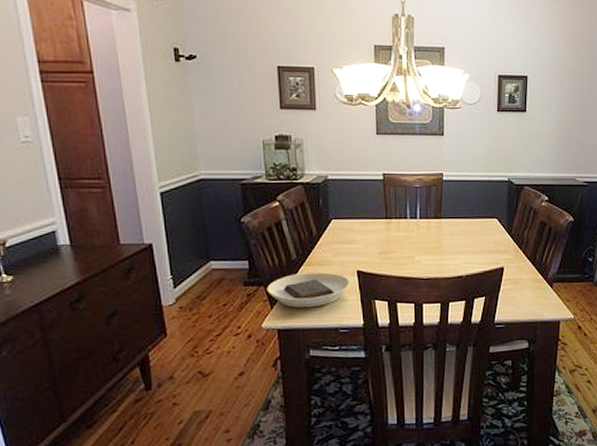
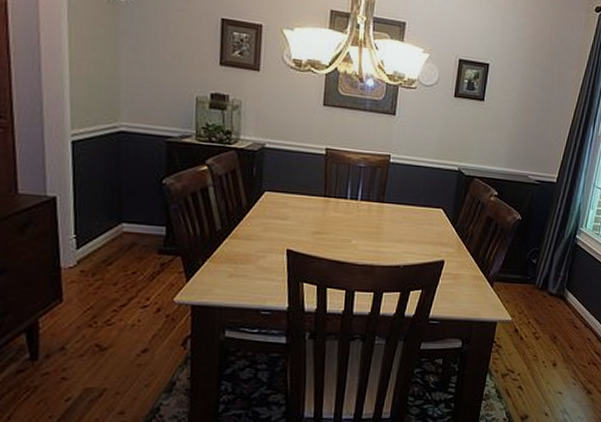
plate: present [267,272,351,308] -> none [184,246,278,285]

